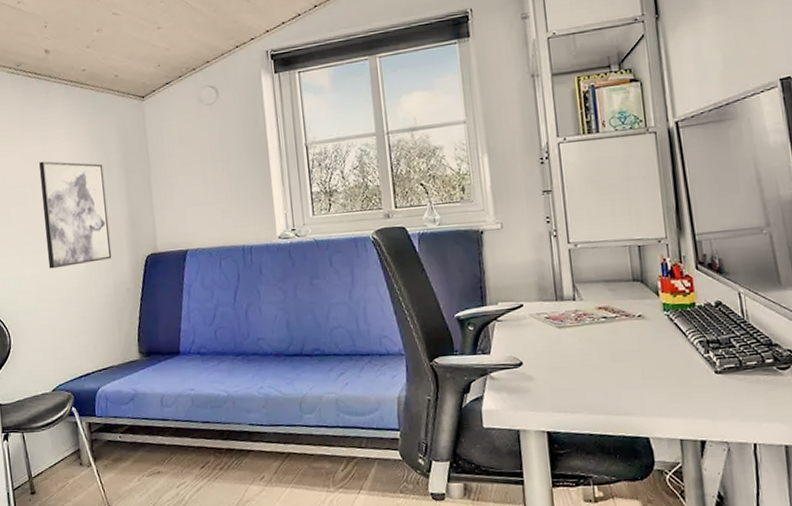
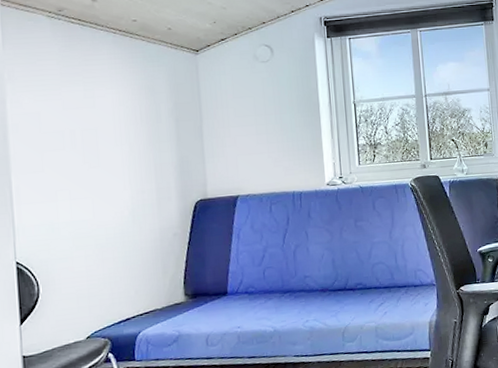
wall art: present [39,161,112,269] -> none [80,107,159,215]

